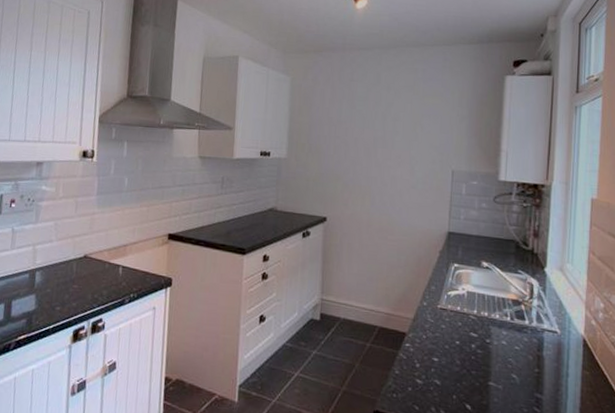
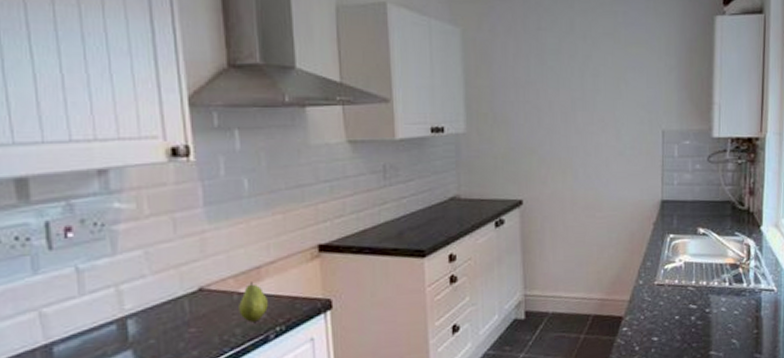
fruit: none [107,256,128,287] -> present [239,282,268,322]

